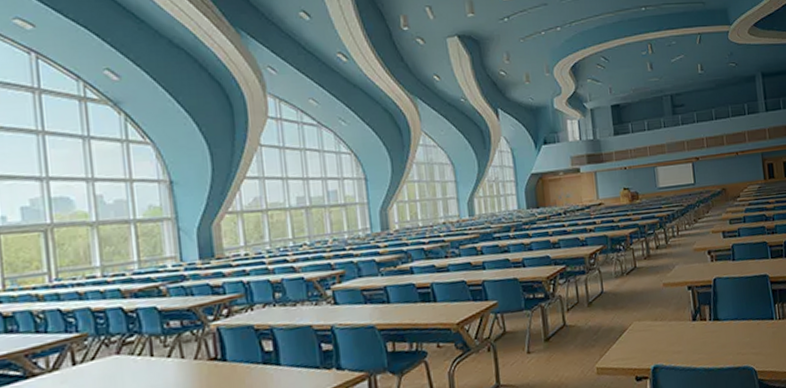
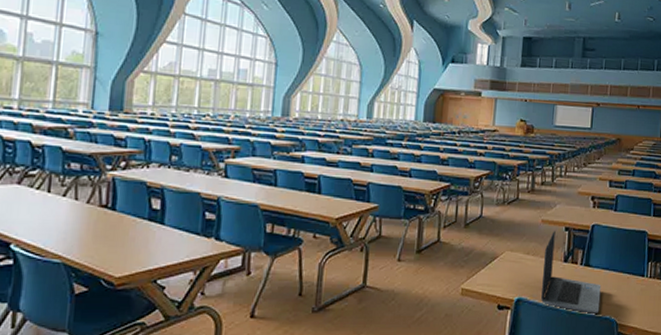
laptop computer: none [672,291,737,369] -> present [541,230,601,314]

